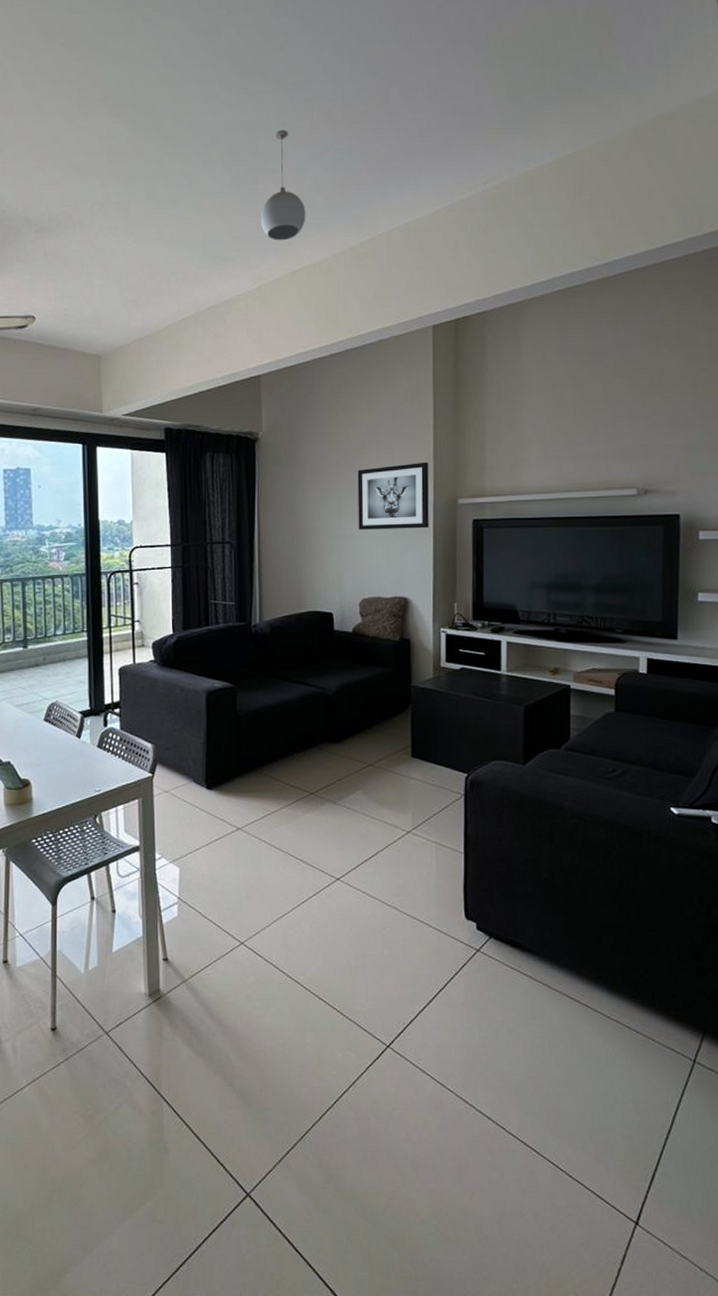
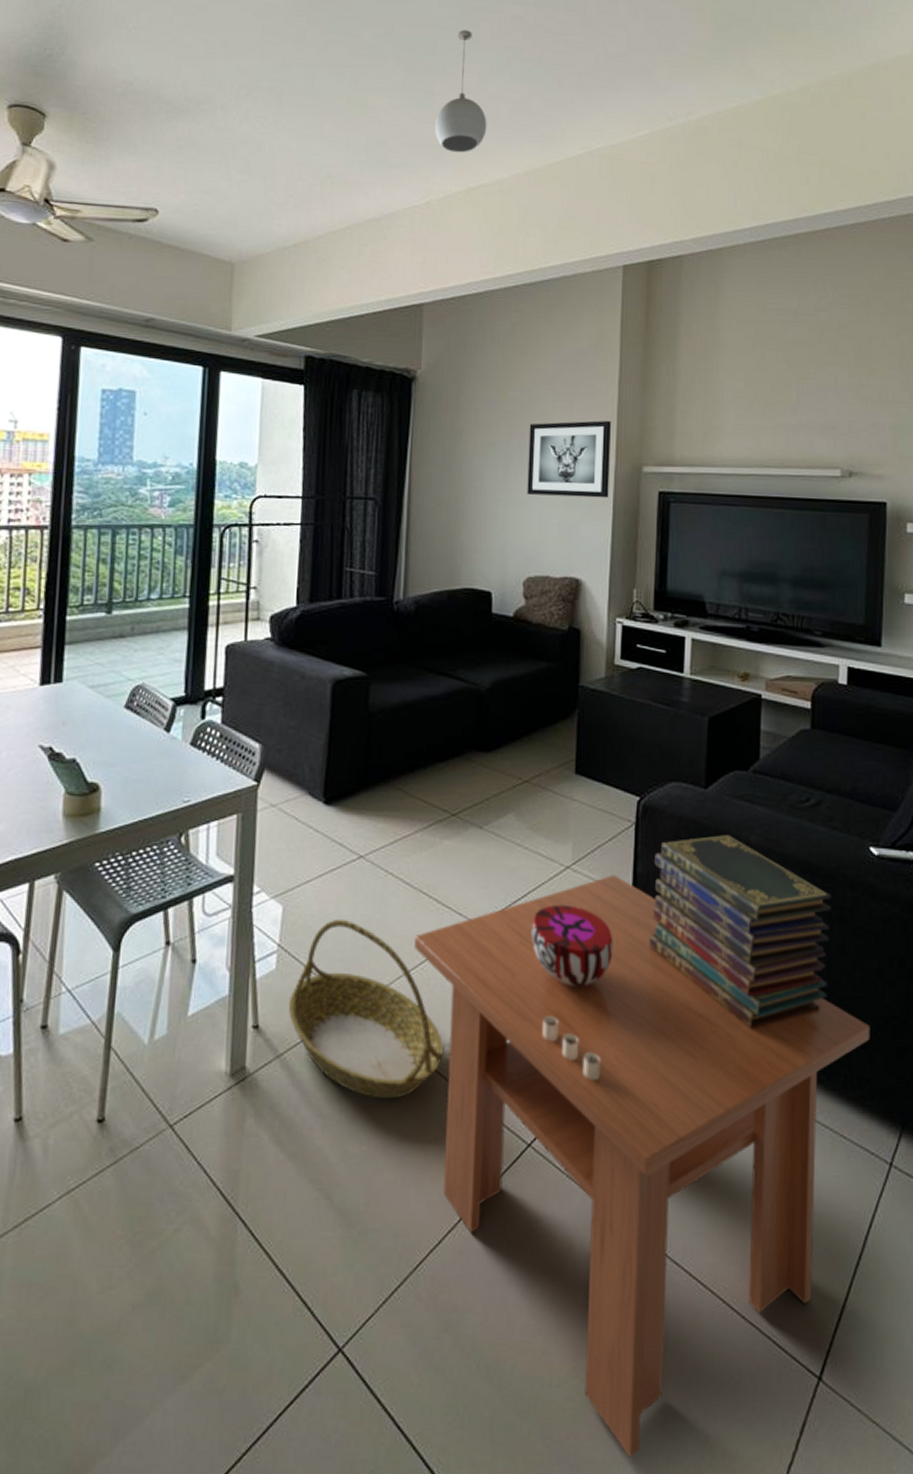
basket: none [189,877,315,1012] -> present [288,918,444,1099]
coffee table: none [286,837,674,1278] -> present [415,875,870,1459]
decorative bowl: none [381,862,450,925] -> present [531,905,613,987]
candle: none [394,947,443,997] -> present [542,1015,600,1081]
book stack: none [479,801,638,957] -> present [648,834,832,1030]

